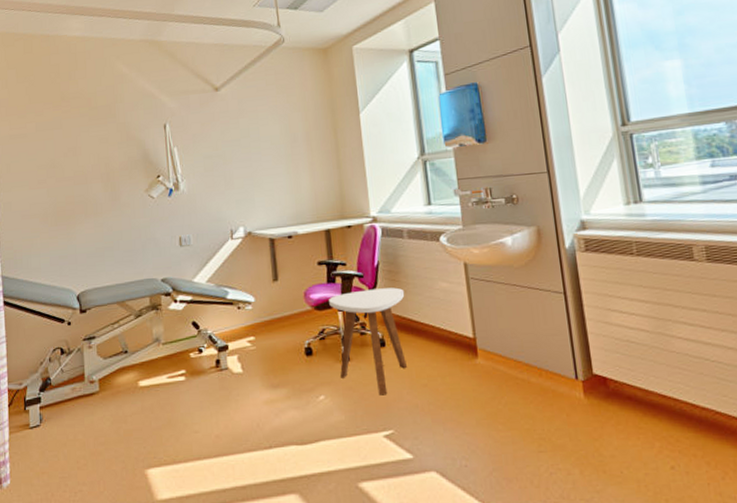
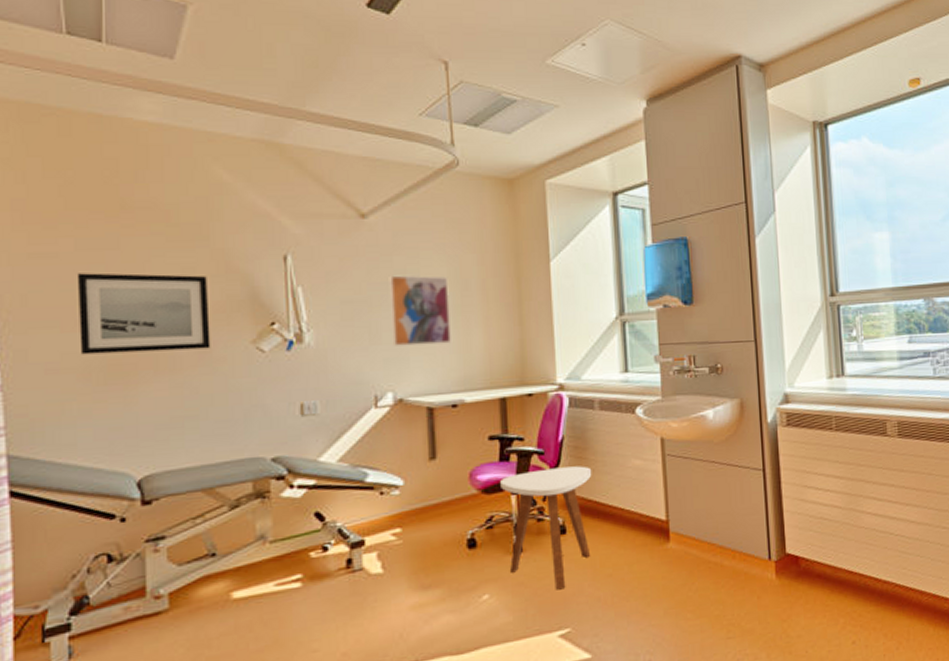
wall art: none [37,143,119,205] -> present [76,273,211,355]
wall art: none [236,132,286,190] -> present [388,274,452,346]

